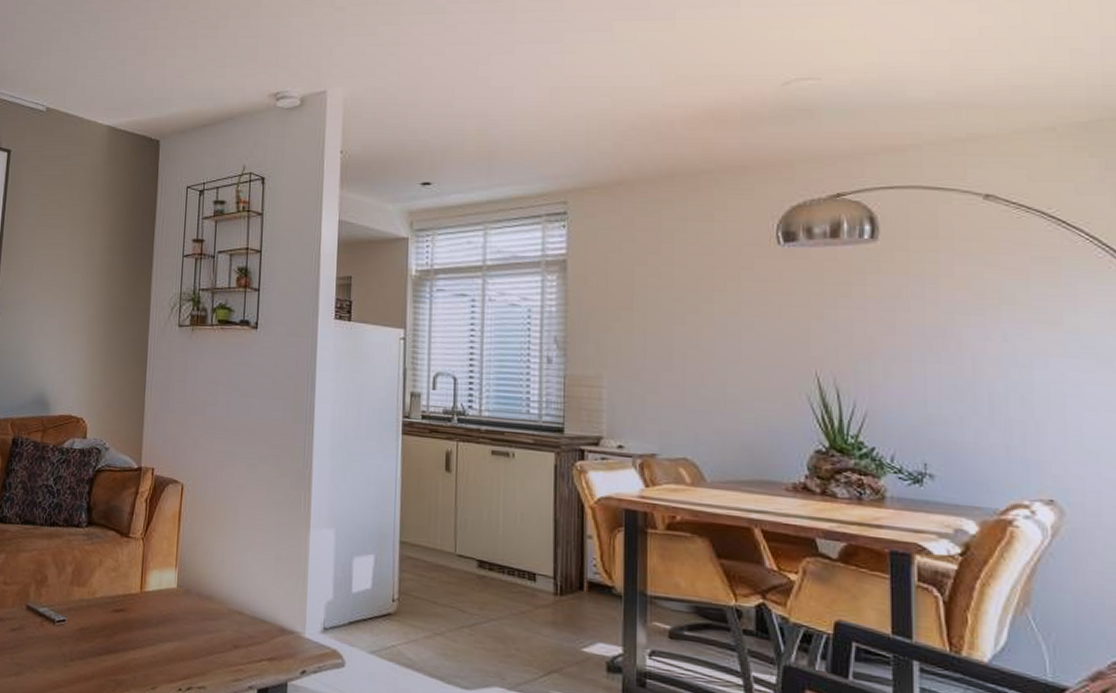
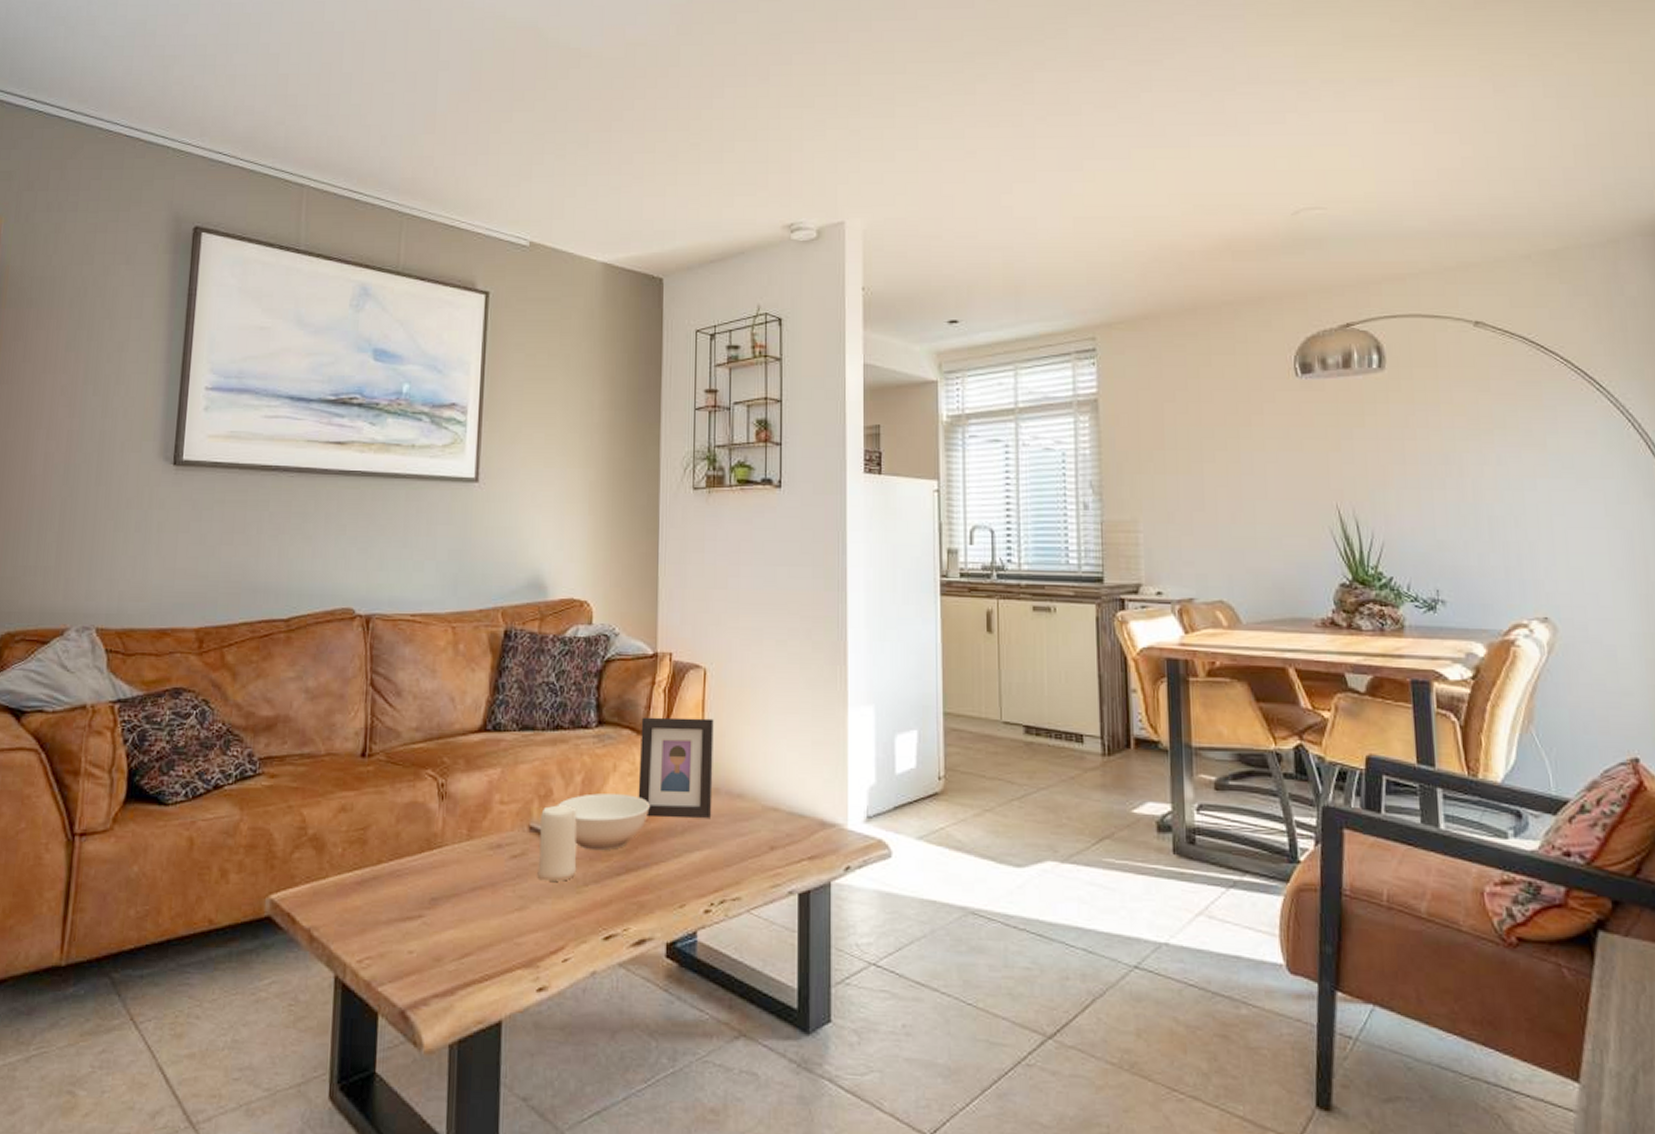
candle: none [32,590,67,655] -> present [537,805,577,881]
bowl: none [51,583,130,633] -> present [558,793,650,851]
picture frame: none [119,521,188,614] -> present [638,717,714,819]

